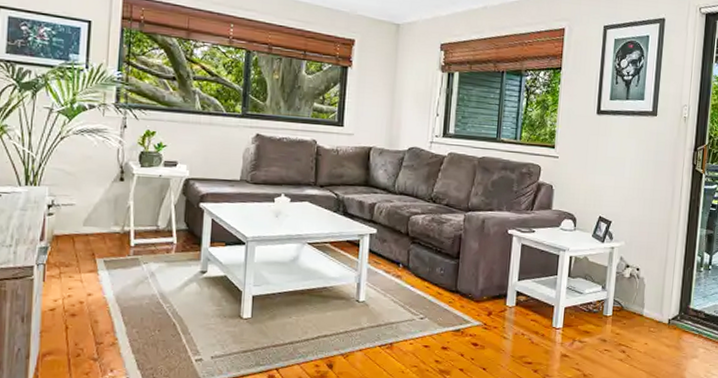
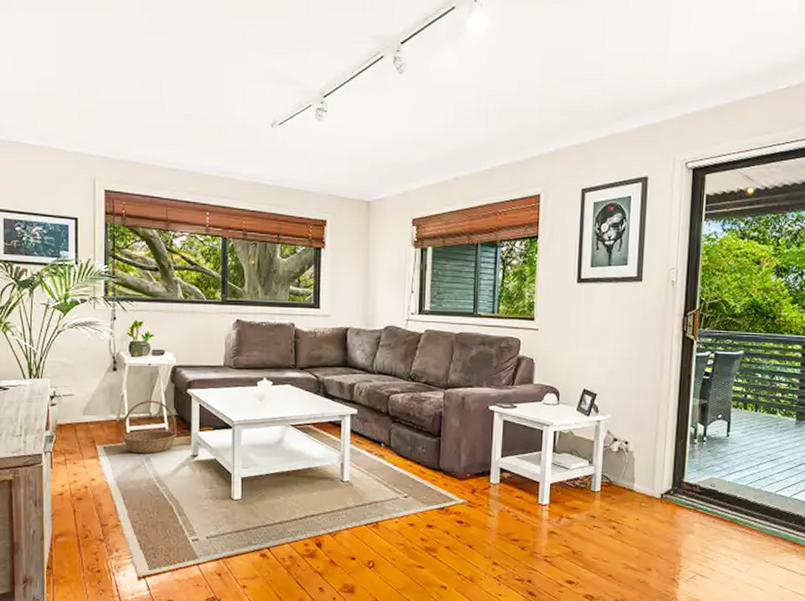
basket: none [125,212,186,268] -> present [122,400,177,453]

